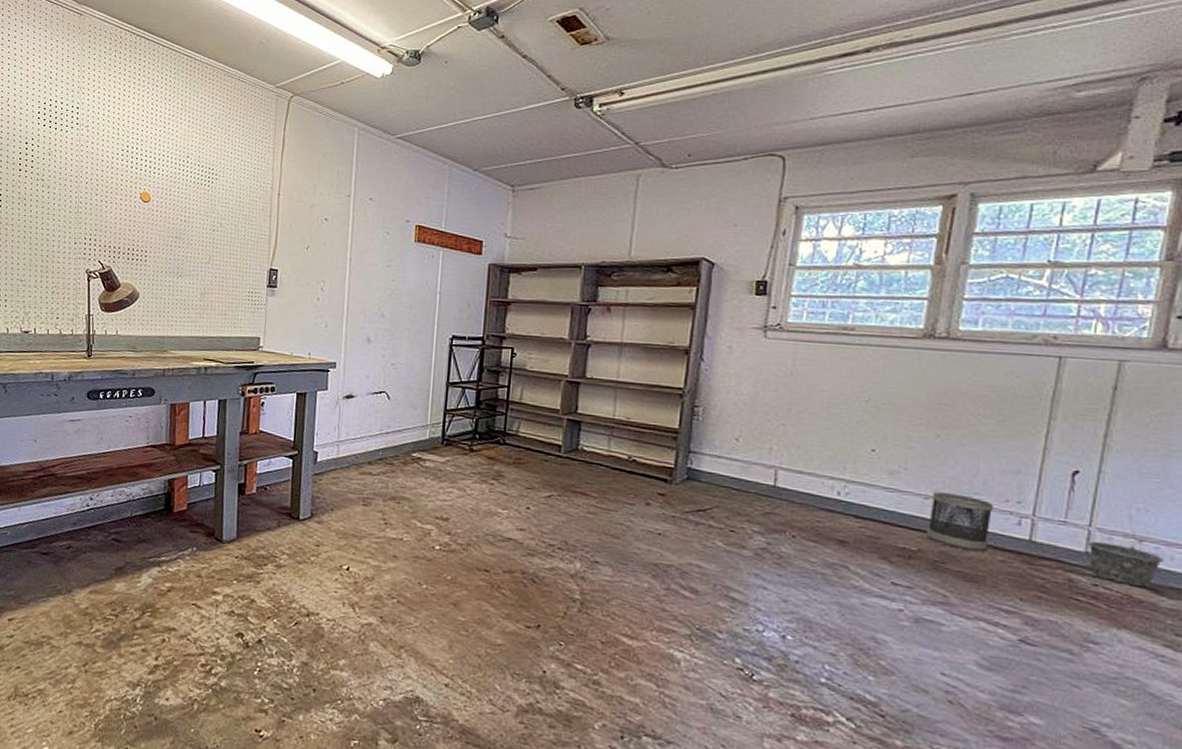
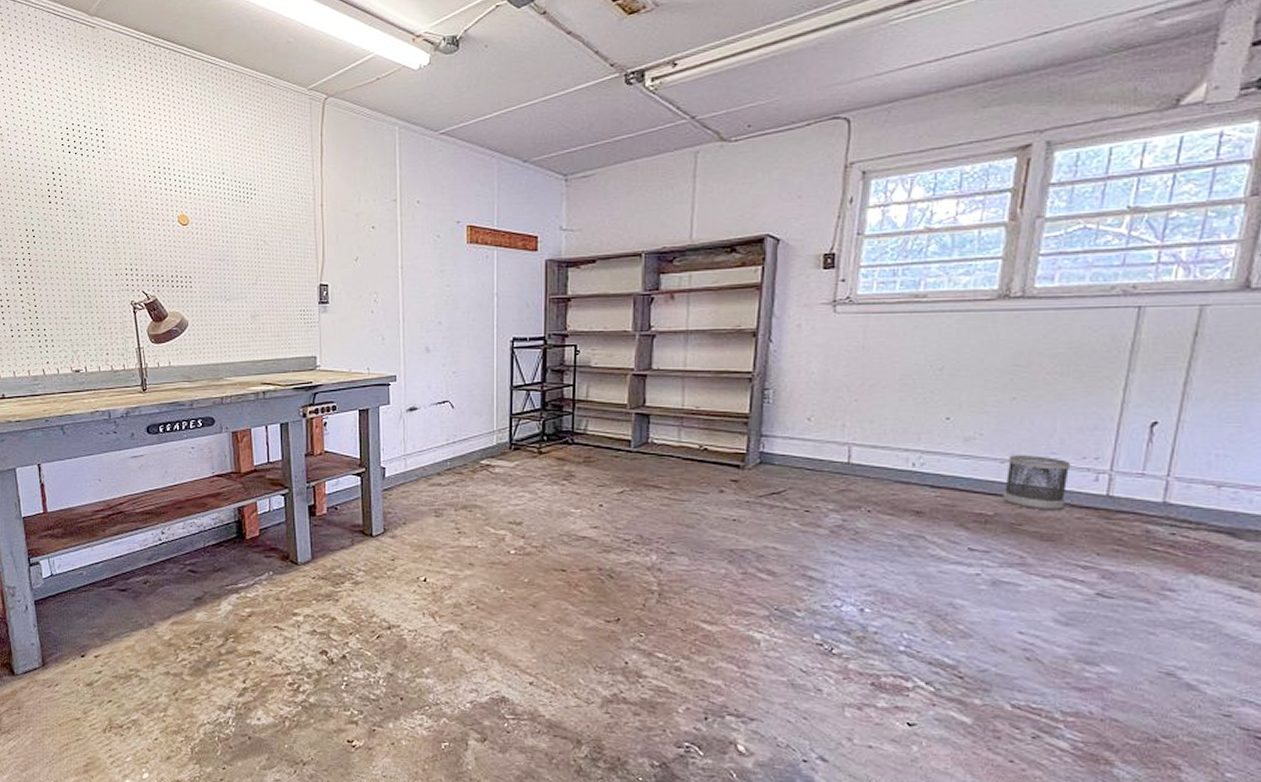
bucket: present [1087,531,1163,587] -> none [1165,477,1242,531]

